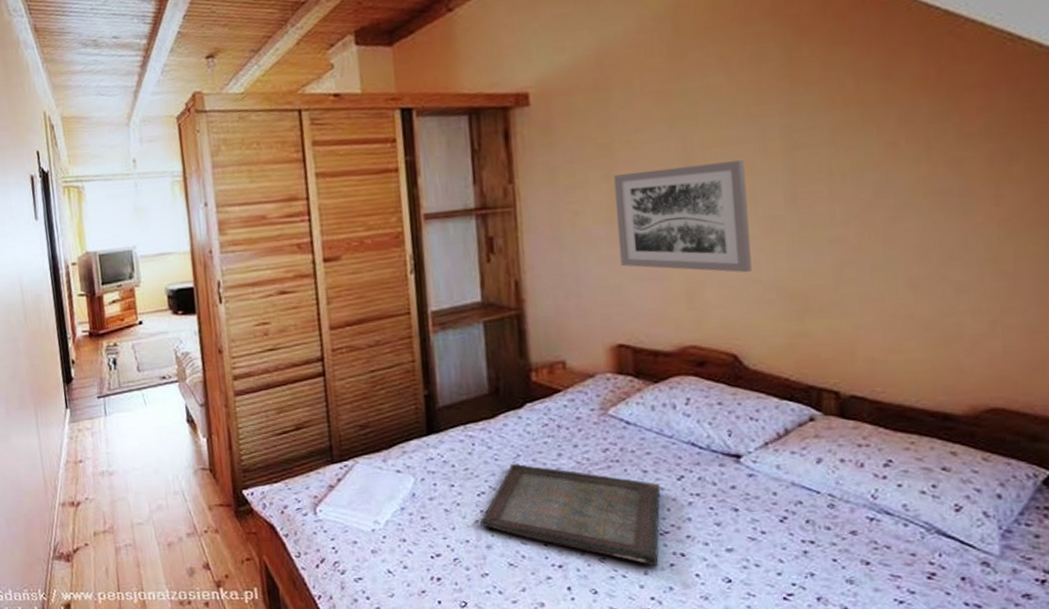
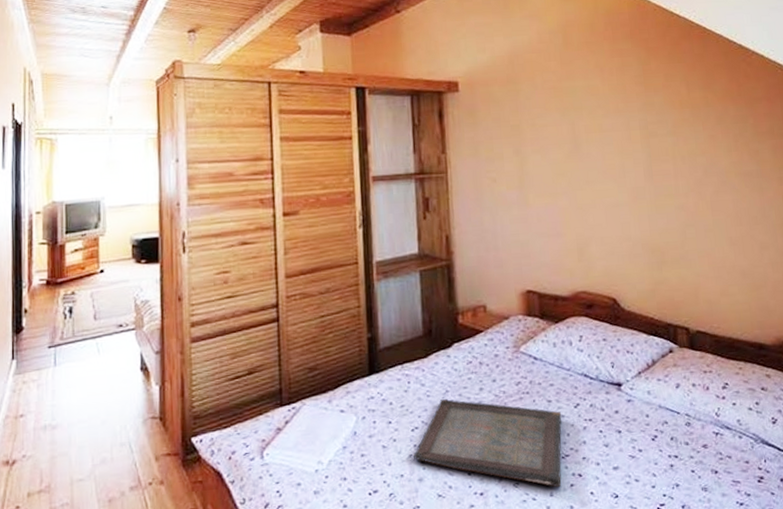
wall art: present [613,160,752,273] -> none [522,144,624,232]

